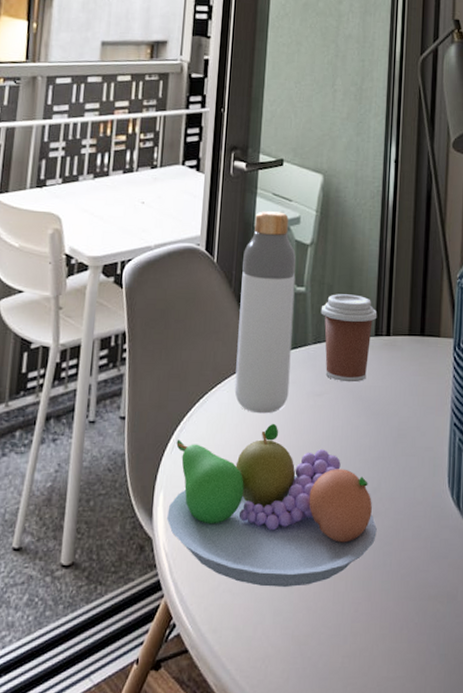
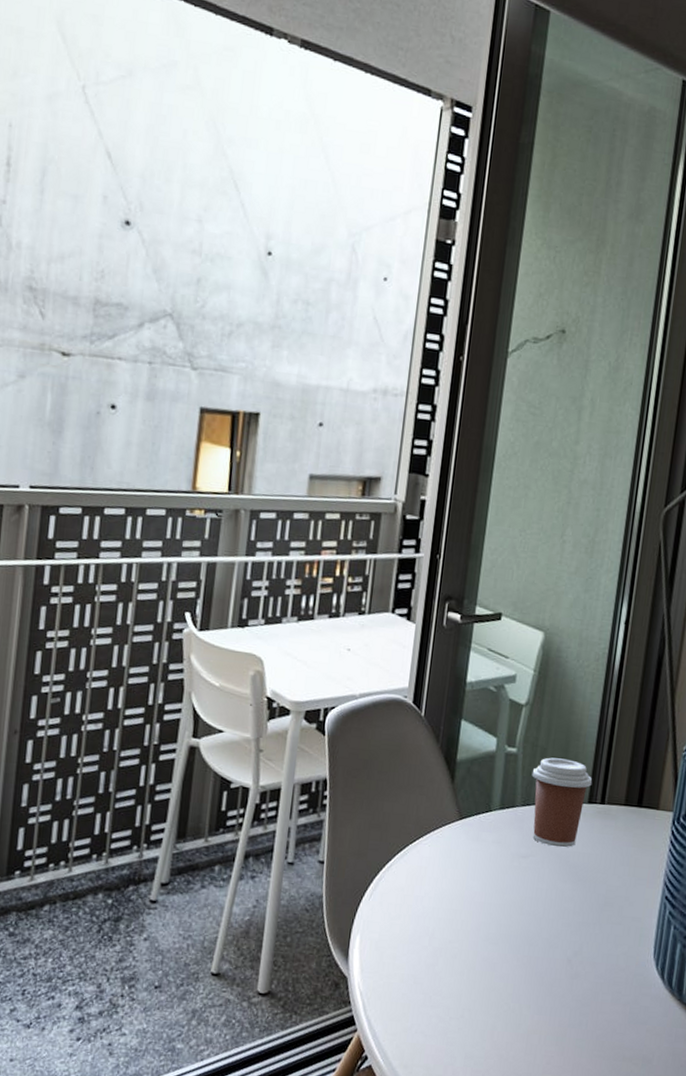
fruit bowl: present [167,423,377,587] -> none [362,880,575,1035]
bottle: present [234,211,297,414] -> none [436,666,509,871]

